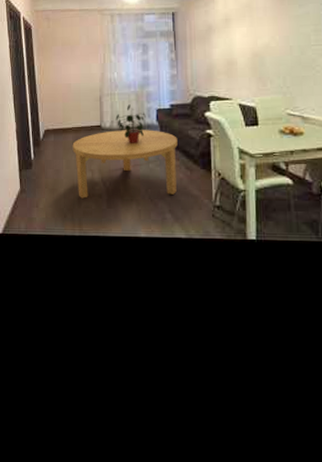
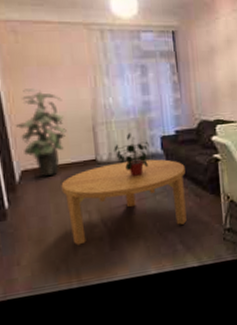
indoor plant: none [43,63,80,136] -> present [15,87,67,176]

